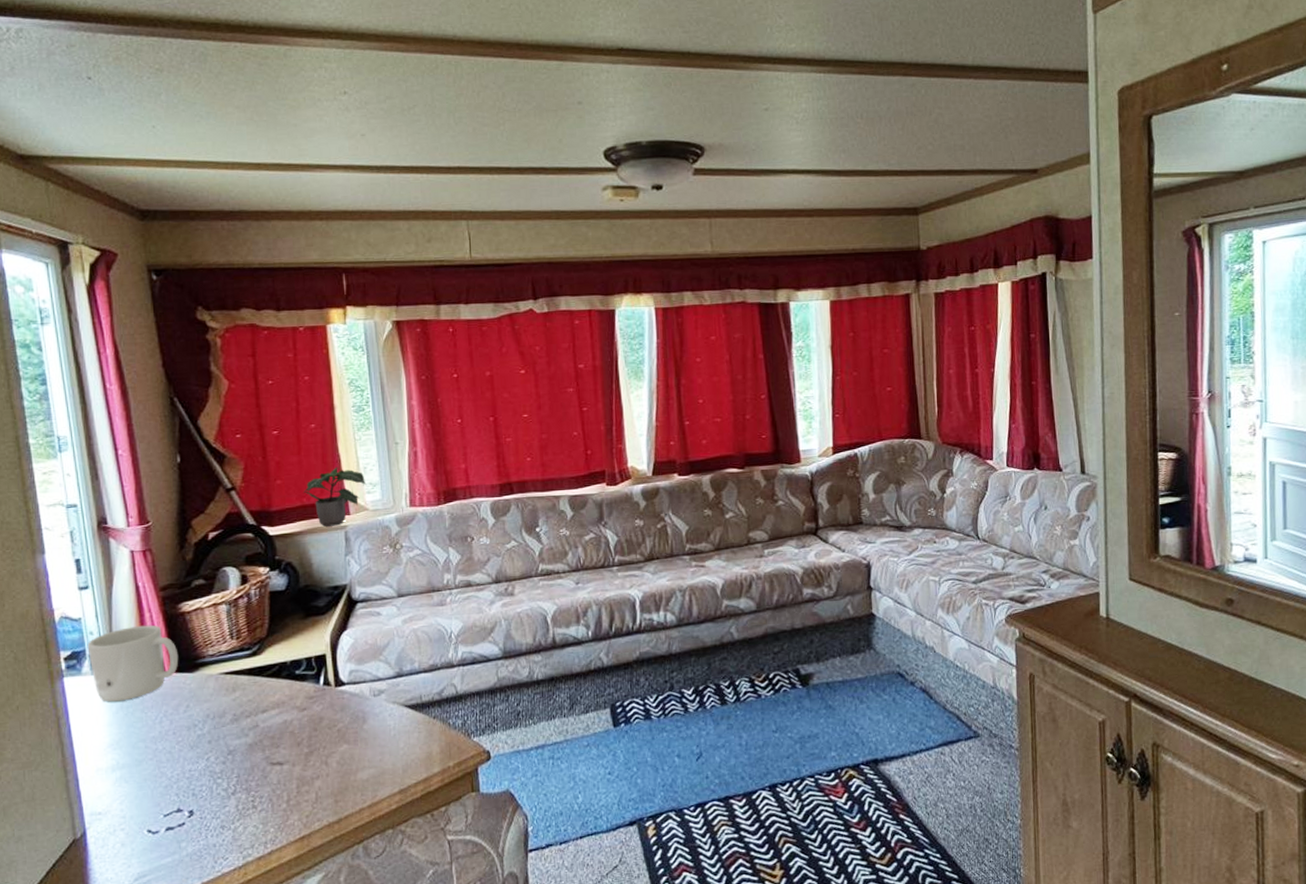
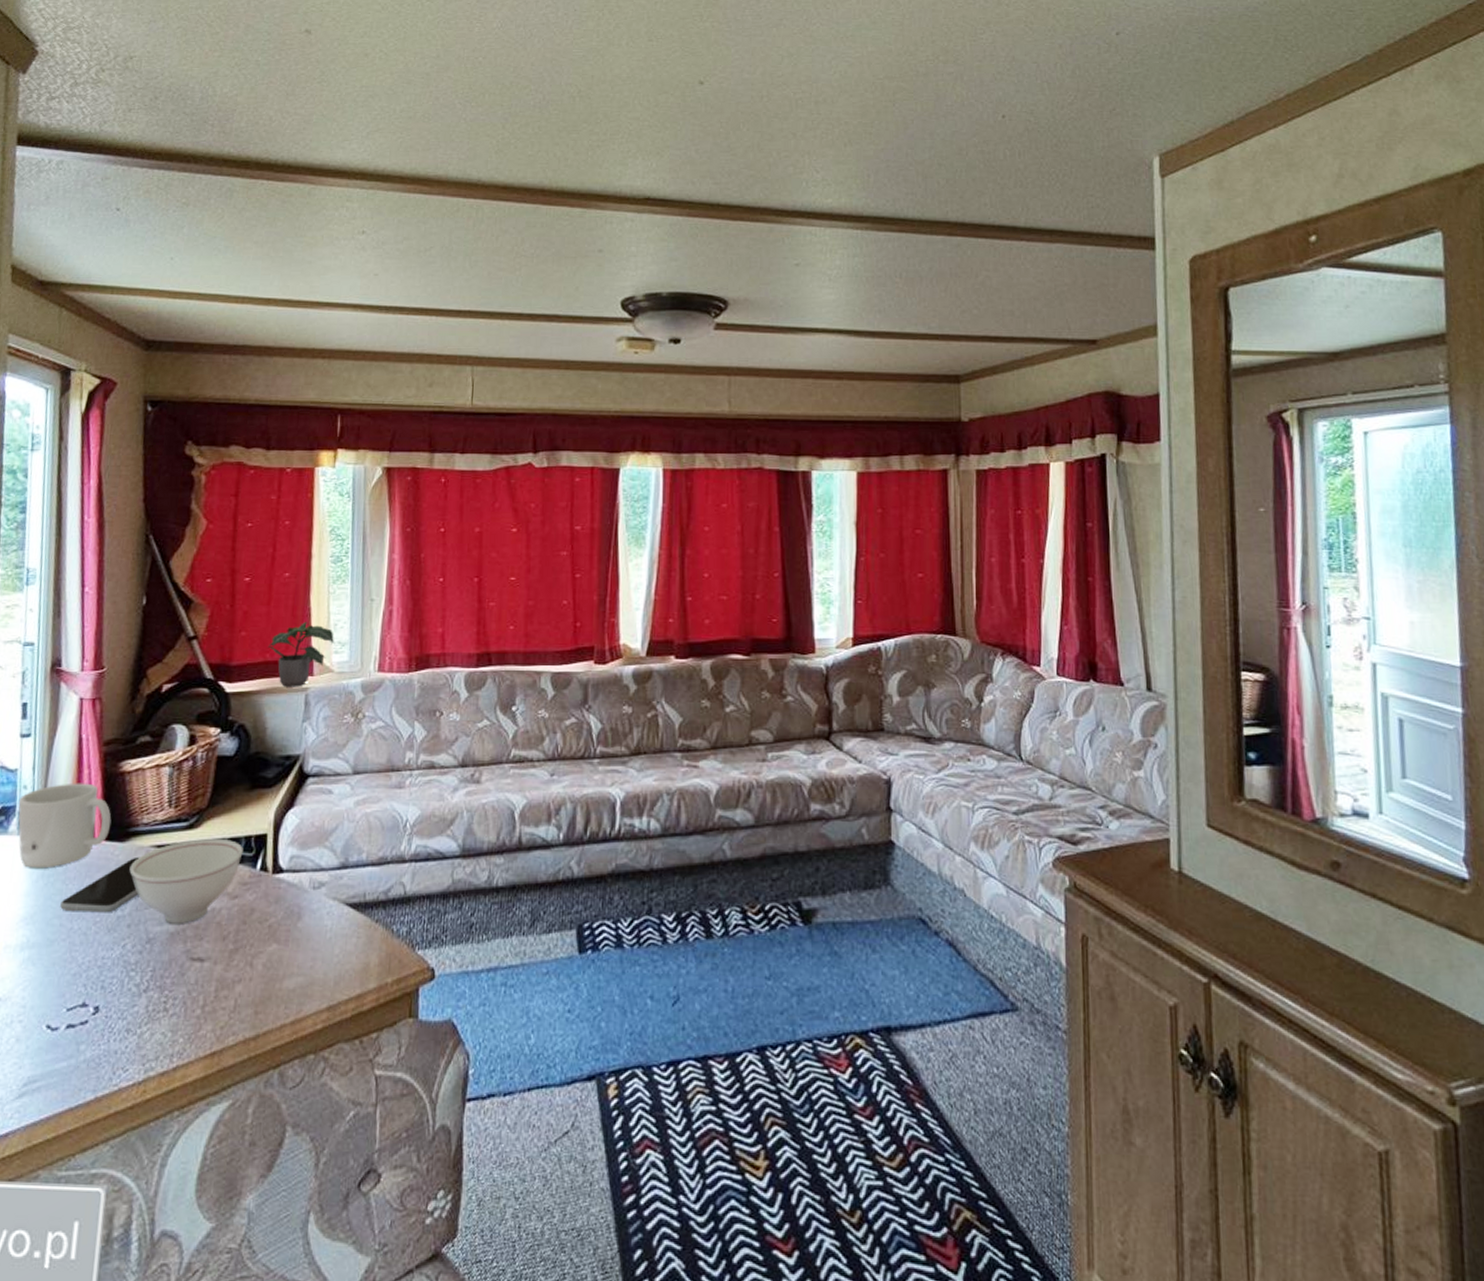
mobile phone: none [143,683,215,736] -> present [60,856,140,913]
bowl: none [202,661,306,737] -> present [129,838,243,924]

